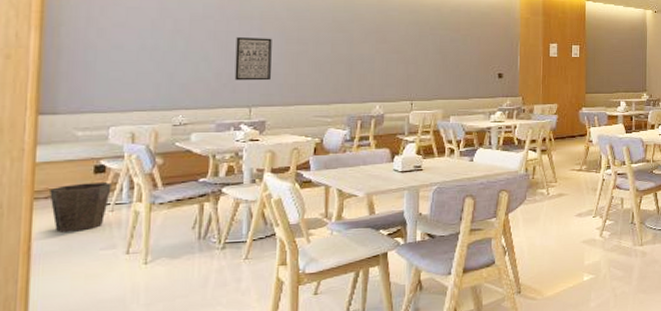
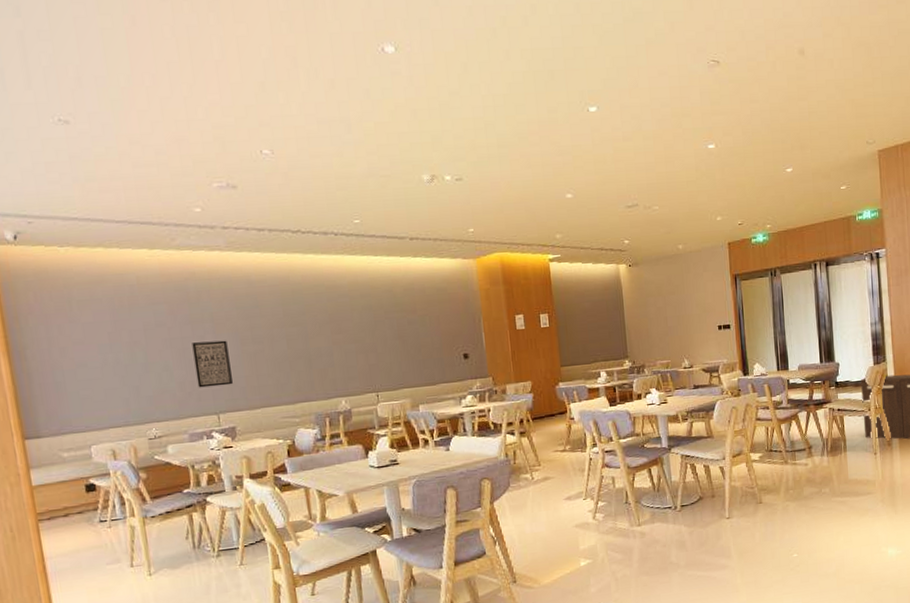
waste bin: present [49,182,111,233] -> none [50,500,105,551]

